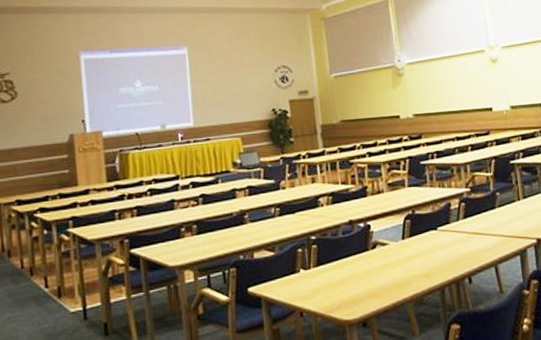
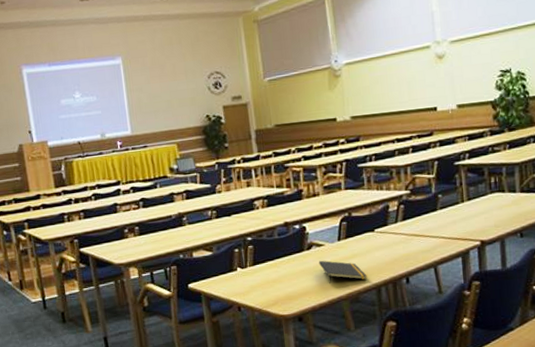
notepad: none [383,260,431,286] -> present [318,260,367,284]

